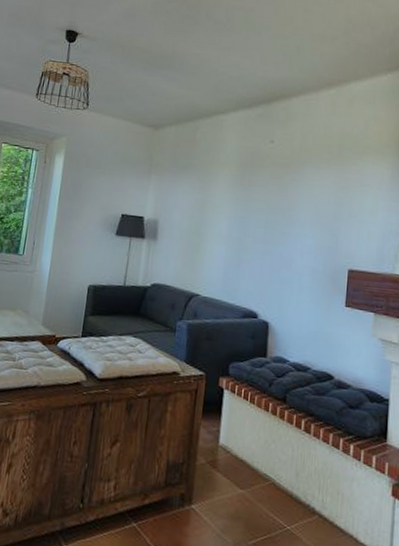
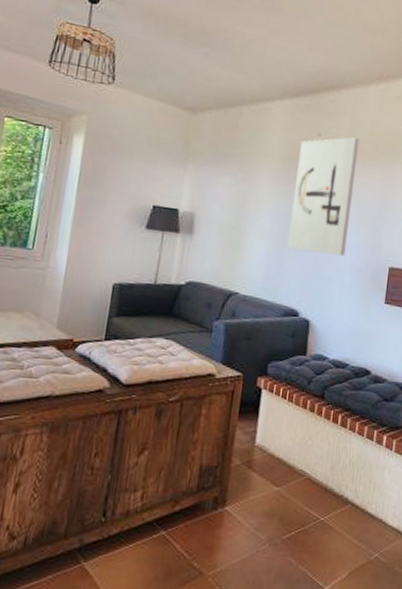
wall art: none [245,141,312,259] -> present [288,137,360,257]

